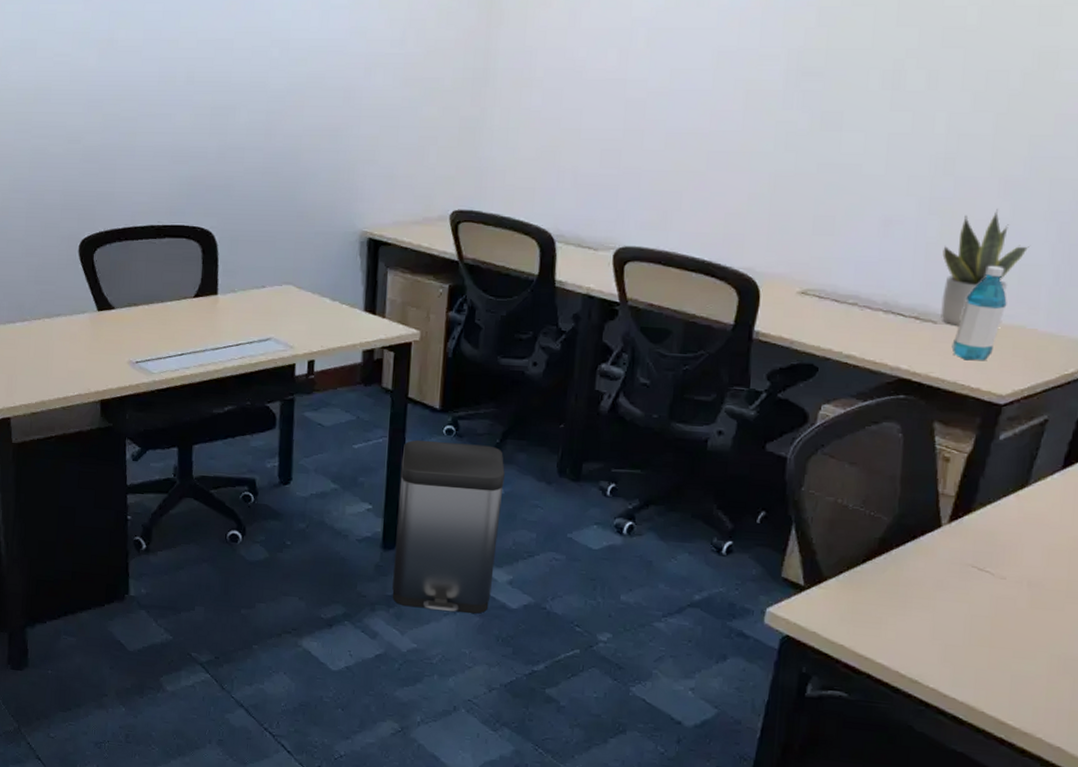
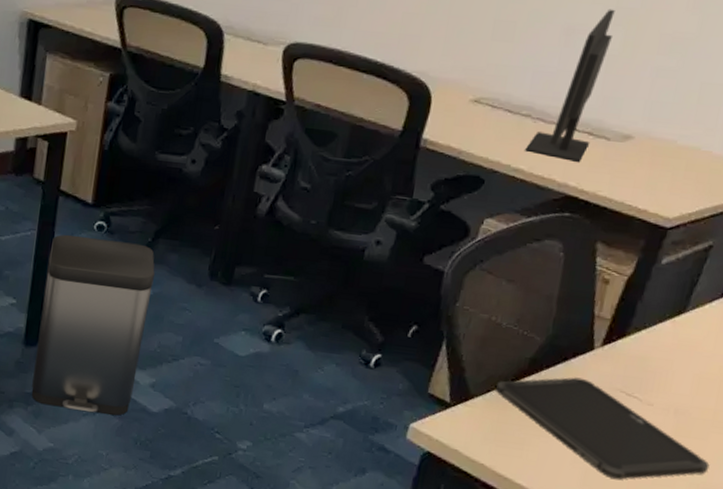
tablet: none [847,554,1069,654] -> present [495,377,710,479]
computer monitor: none [855,199,929,346] -> present [525,9,615,162]
potted plant: present [941,209,1029,325] -> none [614,23,713,144]
water bottle: present [951,265,1007,361] -> none [622,82,685,182]

